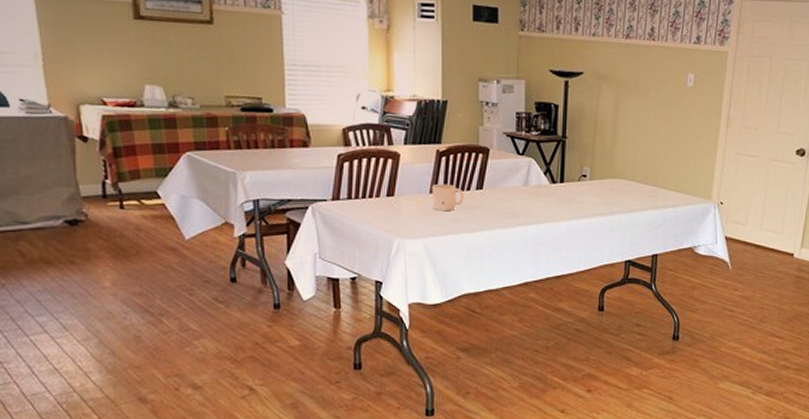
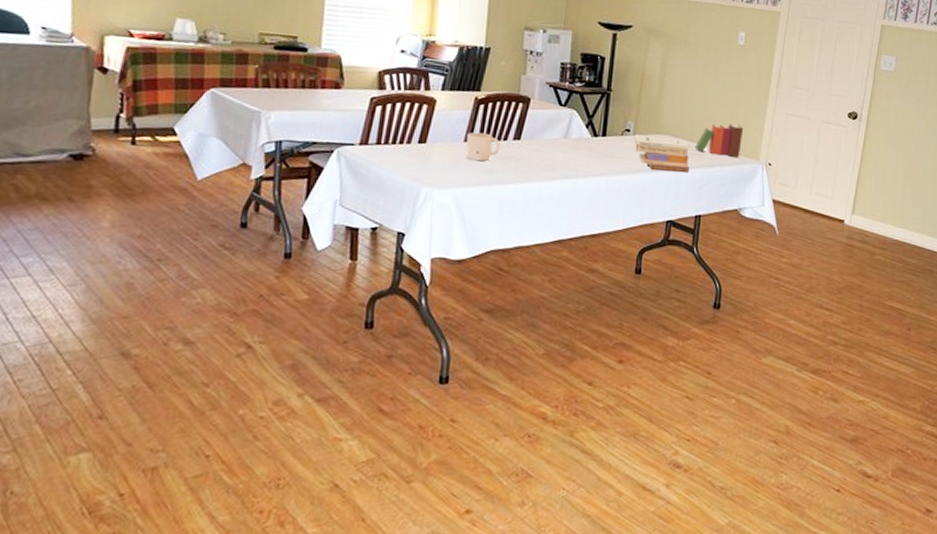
books: none [591,179,644,215] -> present [634,134,689,174]
books: none [649,165,696,197] -> present [694,124,744,157]

